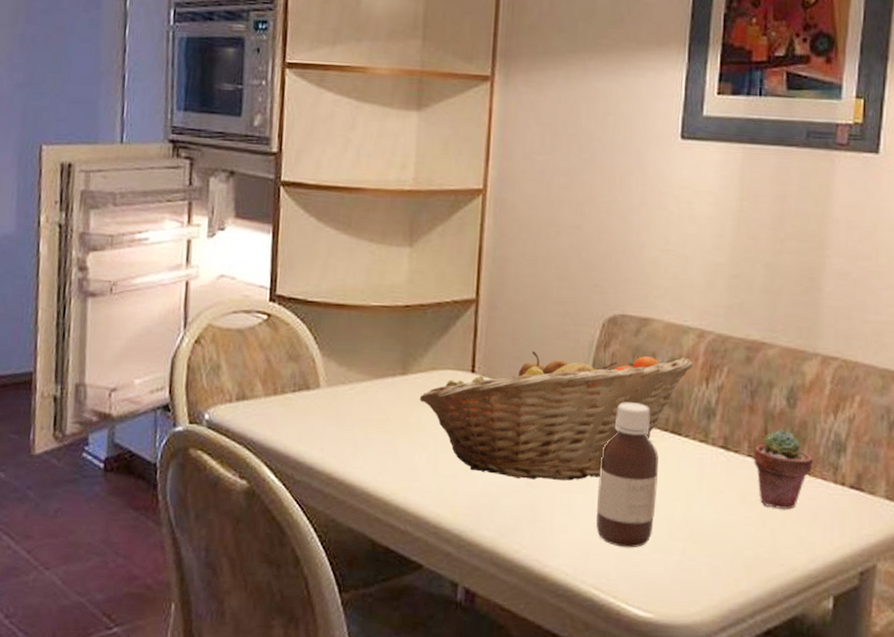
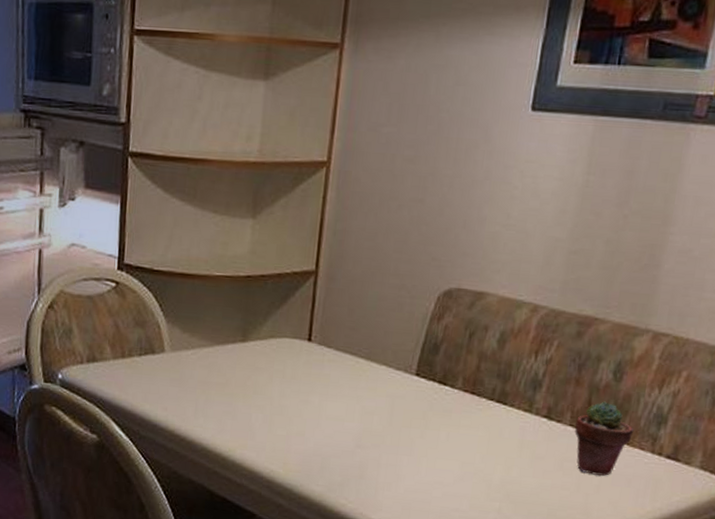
fruit basket: present [419,351,693,481] -> none [257,322,524,444]
bottle: present [596,402,658,548] -> none [418,372,483,506]

